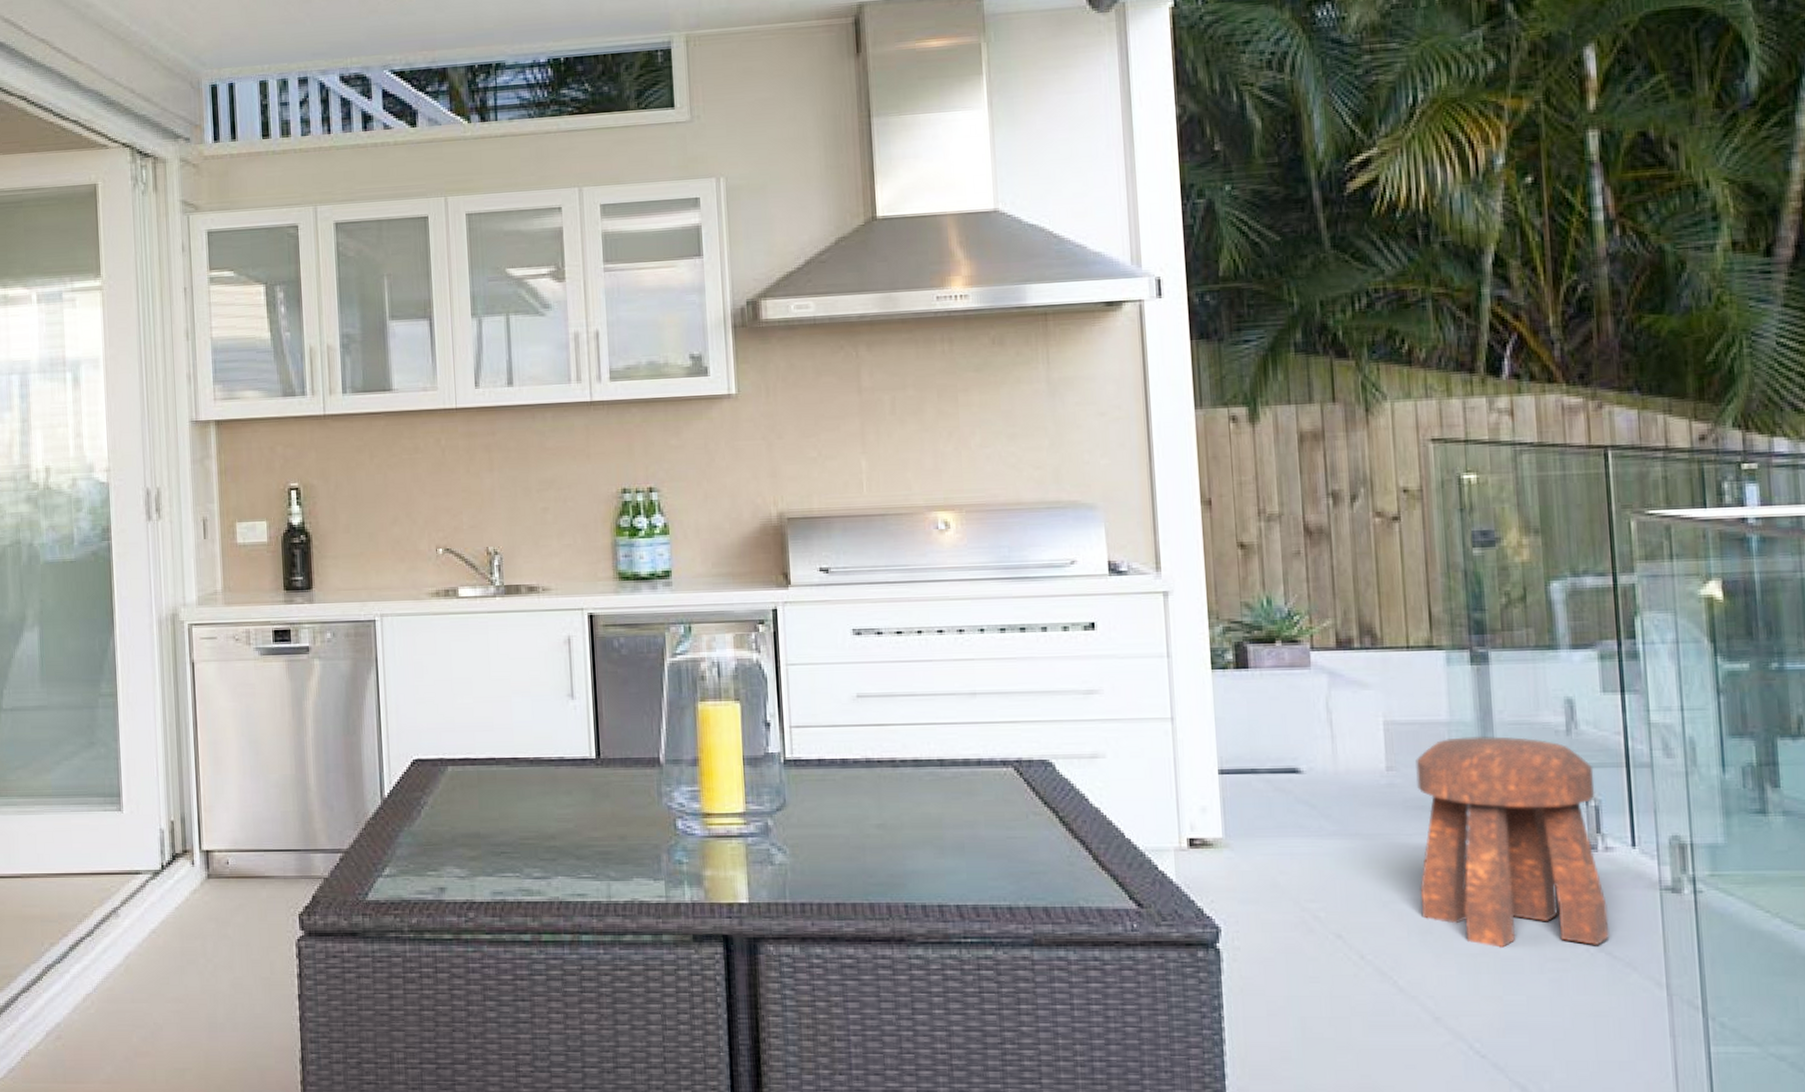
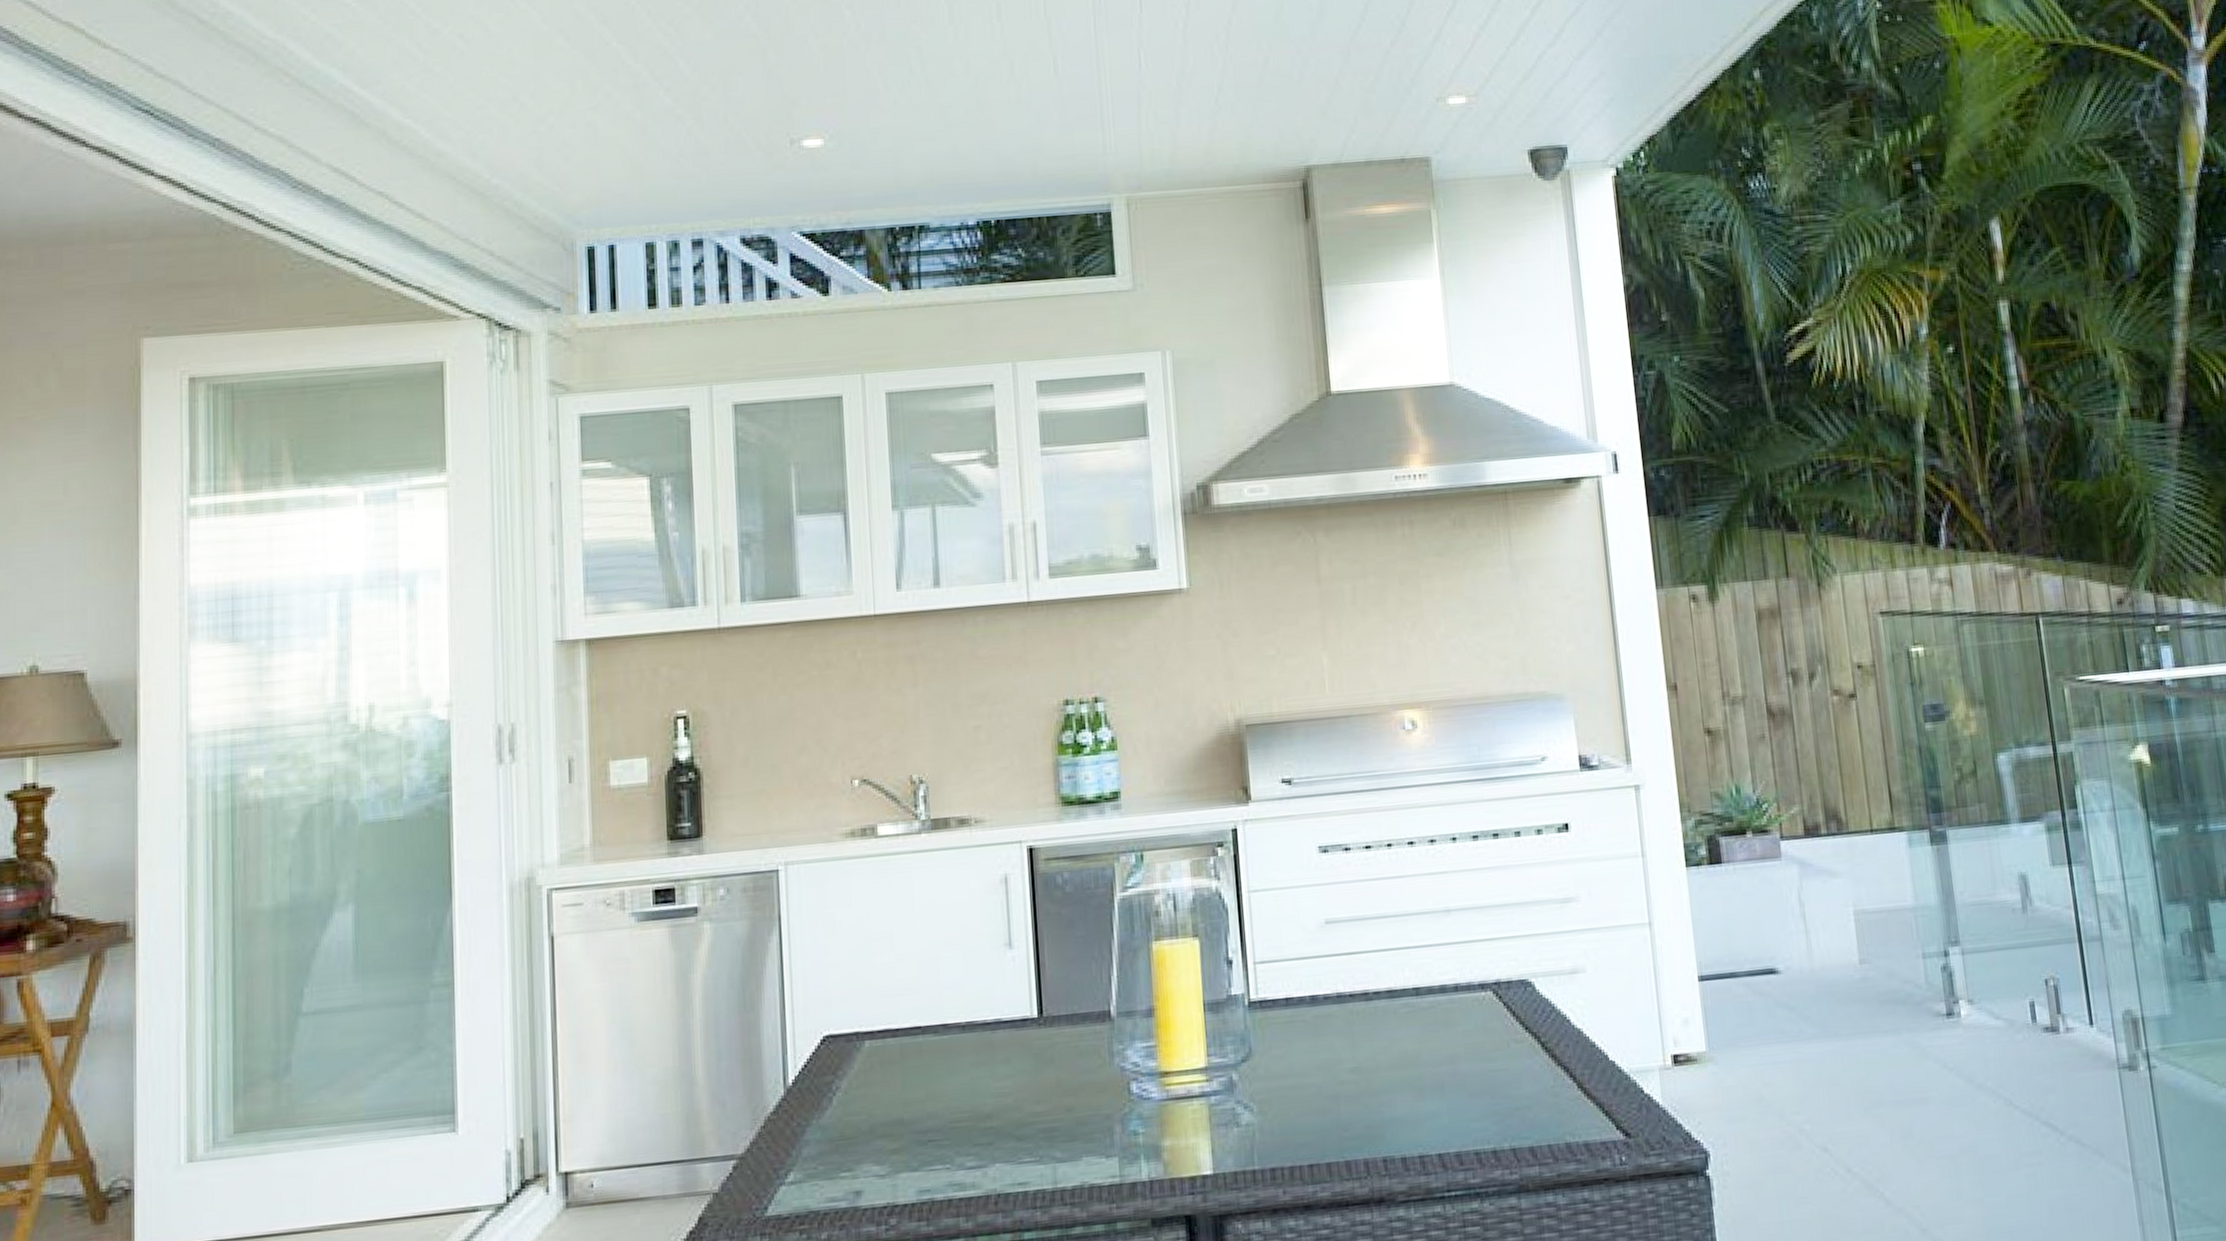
stool: present [1415,735,1610,948] -> none [1886,918,2077,1146]

